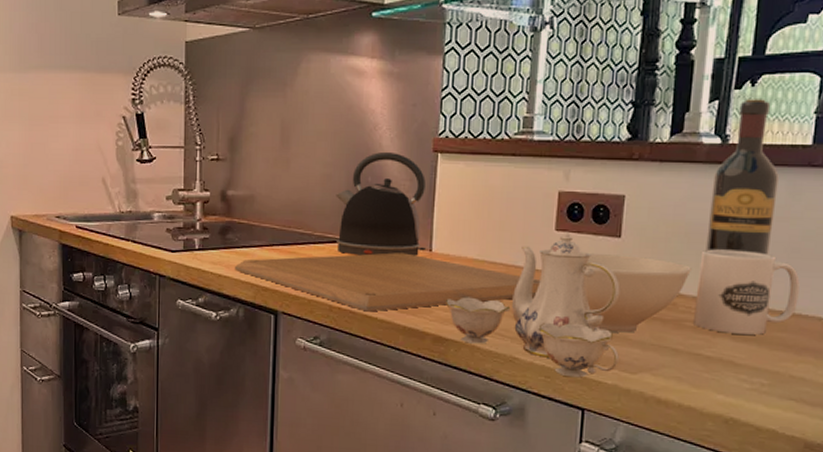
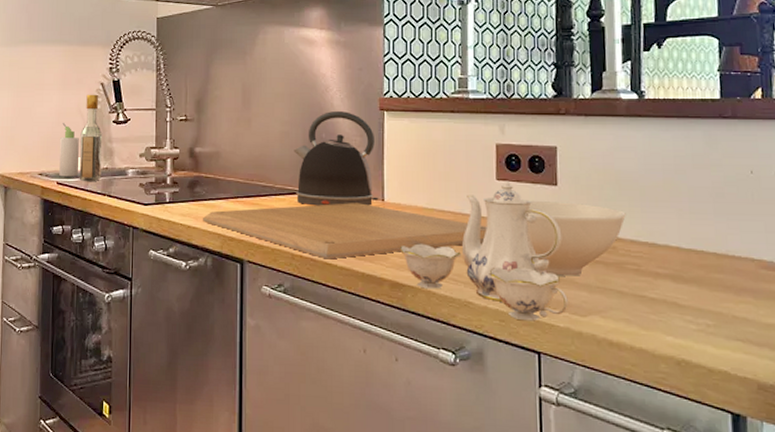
bottle: none [77,161,100,221] -> present [59,123,79,177]
bottle: none [100,129,125,225] -> present [79,94,103,181]
mug: present [694,249,800,335] -> none [632,195,730,276]
wine bottle: present [706,99,779,256] -> none [634,59,697,200]

